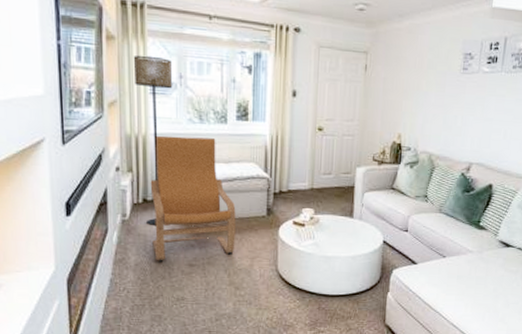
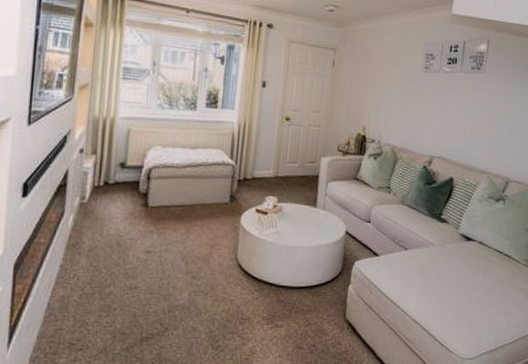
floor lamp: present [133,55,173,225] -> none [105,42,147,209]
armchair: present [150,135,236,263] -> none [109,119,199,248]

